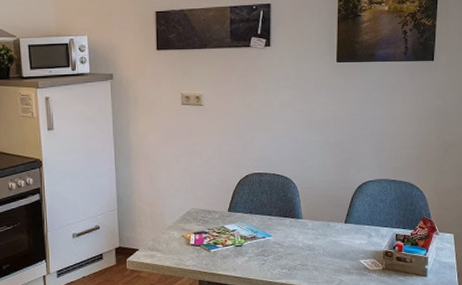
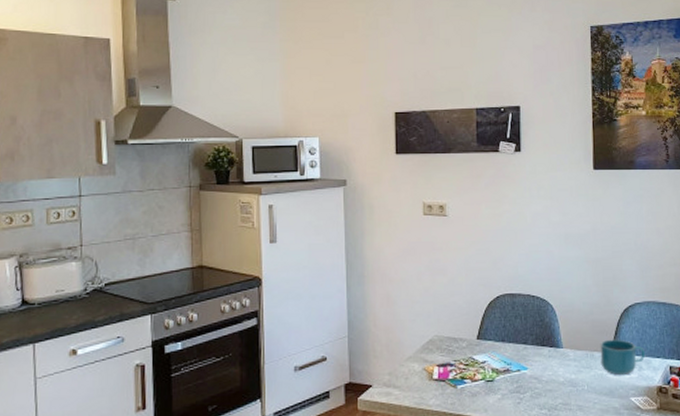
cup: none [335,211,374,241] -> present [600,339,645,375]

